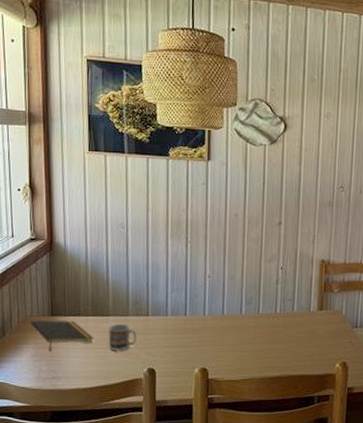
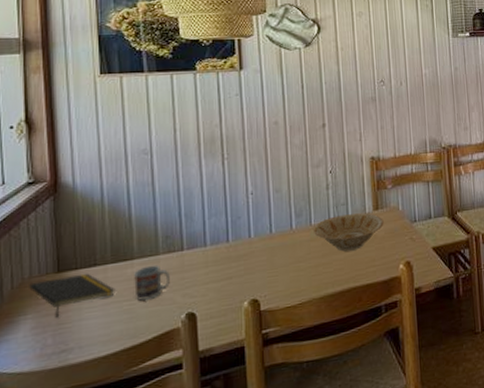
bowl: none [261,309,326,343] -> present [314,213,384,252]

